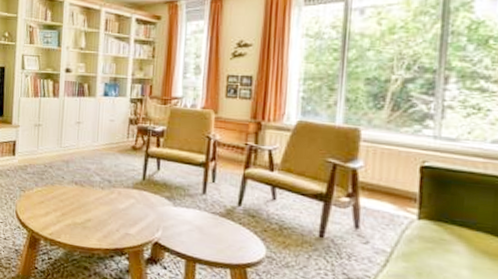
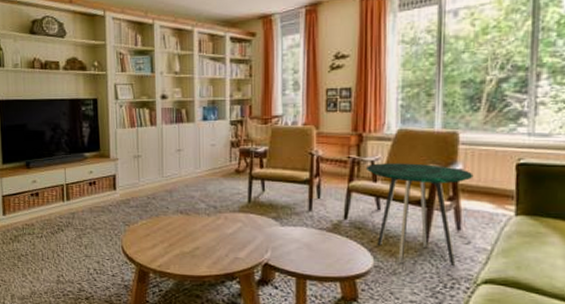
side table: none [262,152,375,266] -> present [365,163,474,267]

